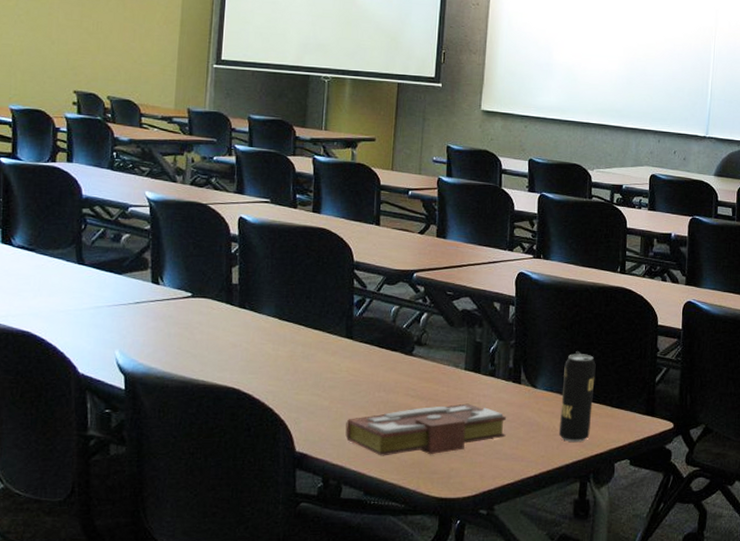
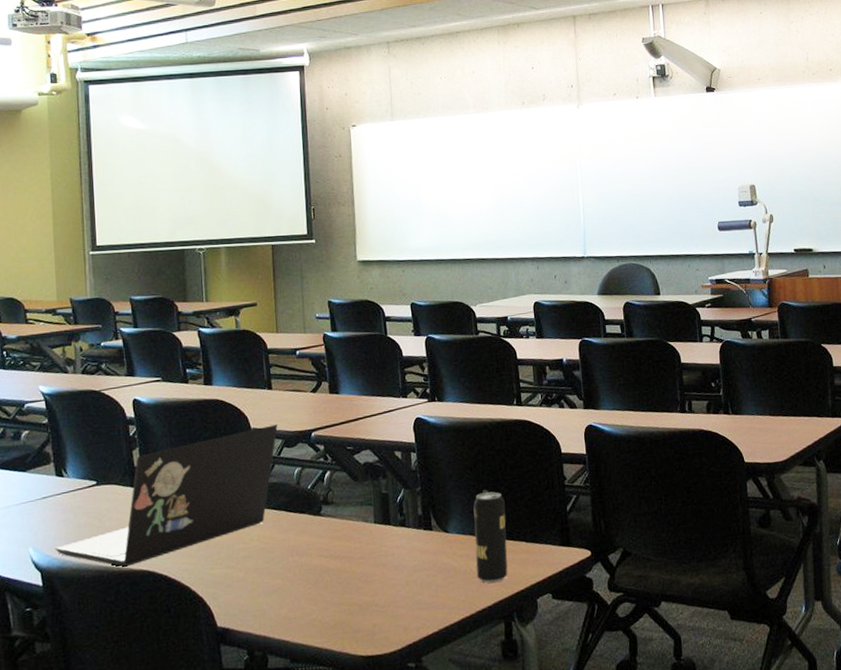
laptop: none [141,260,381,381] -> present [55,424,278,567]
book: present [345,403,507,456] -> none [264,557,424,621]

